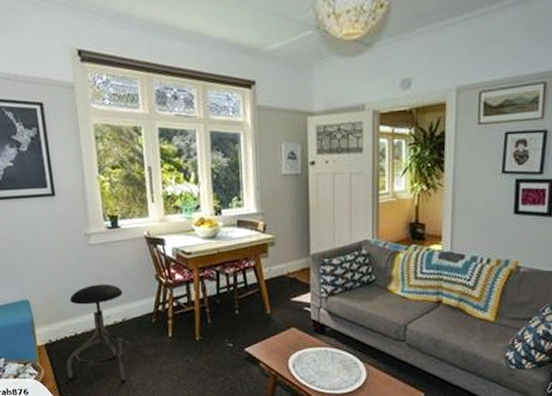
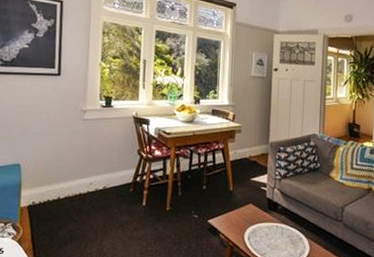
stool: present [66,284,132,384] -> none [44,154,108,247]

